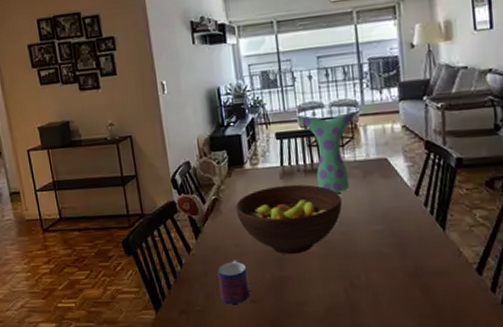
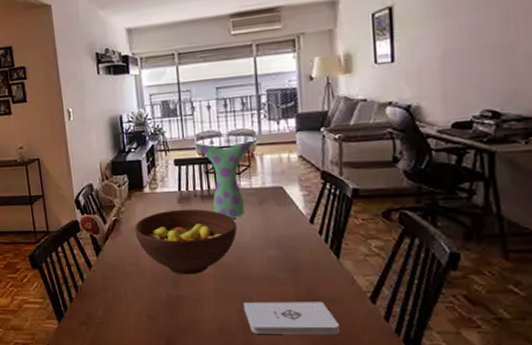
mug: present [217,260,250,304] -> none [116,277,147,318]
notepad: none [350,275,447,313] -> present [243,301,339,335]

